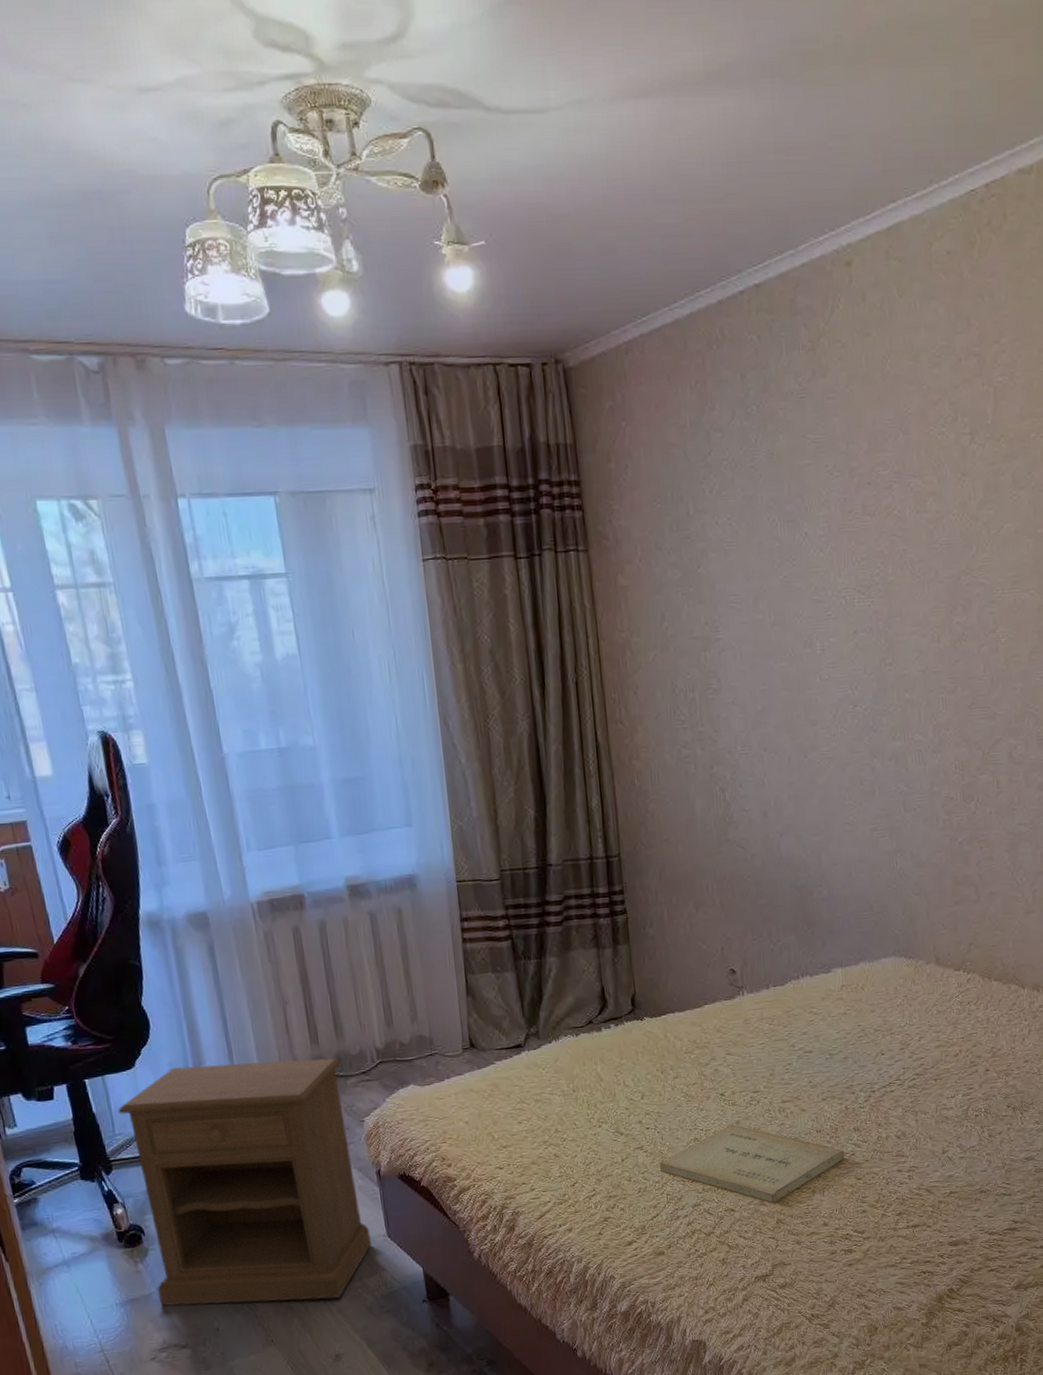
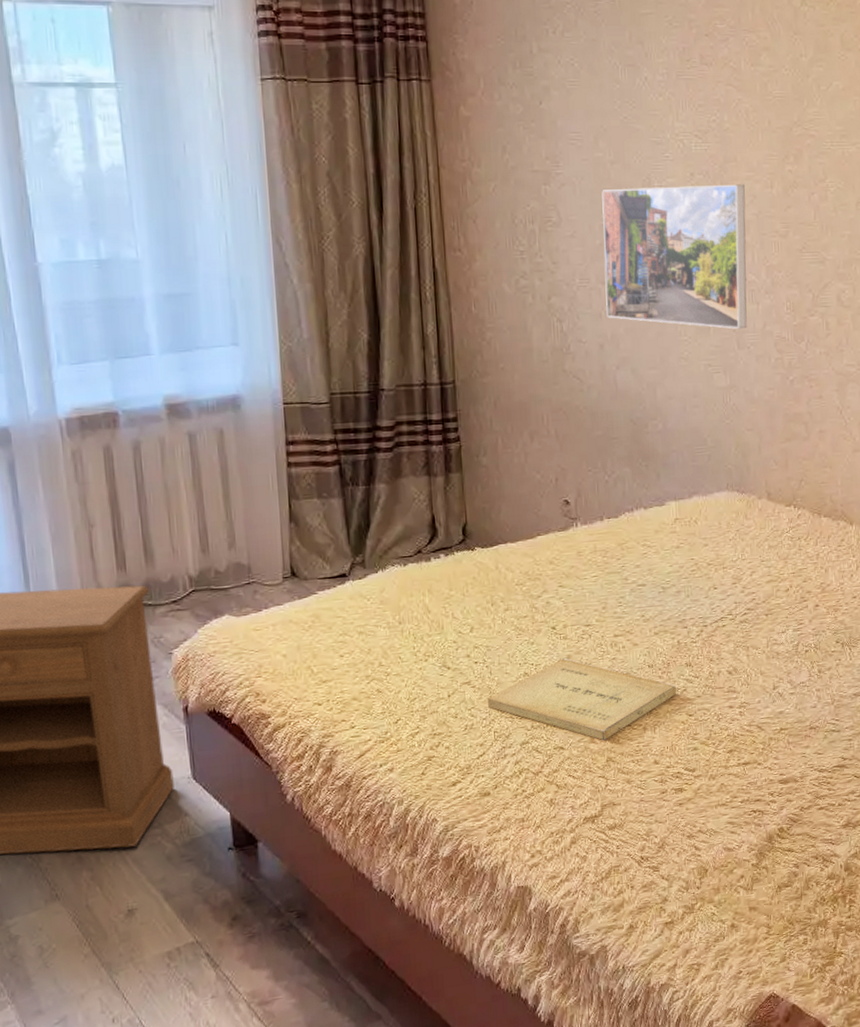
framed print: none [762,639,914,792] -> present [602,184,747,330]

